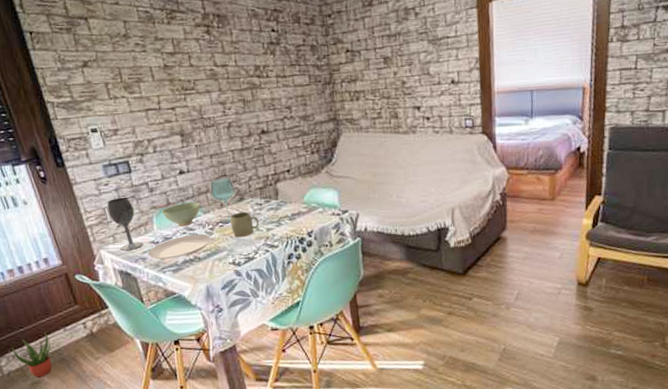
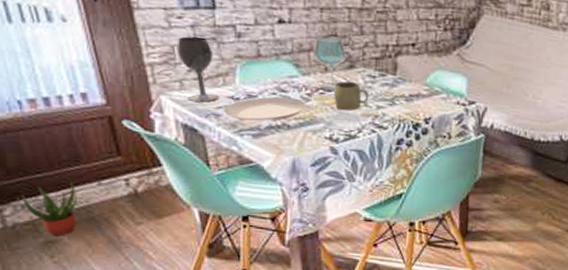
bowl: present [161,202,201,226] -> none [248,58,300,86]

